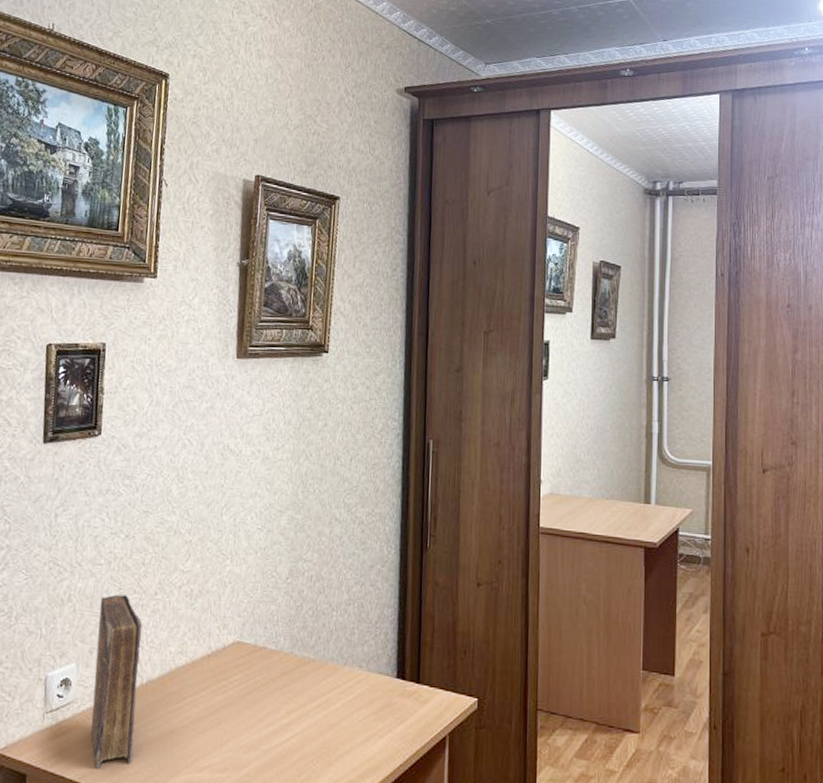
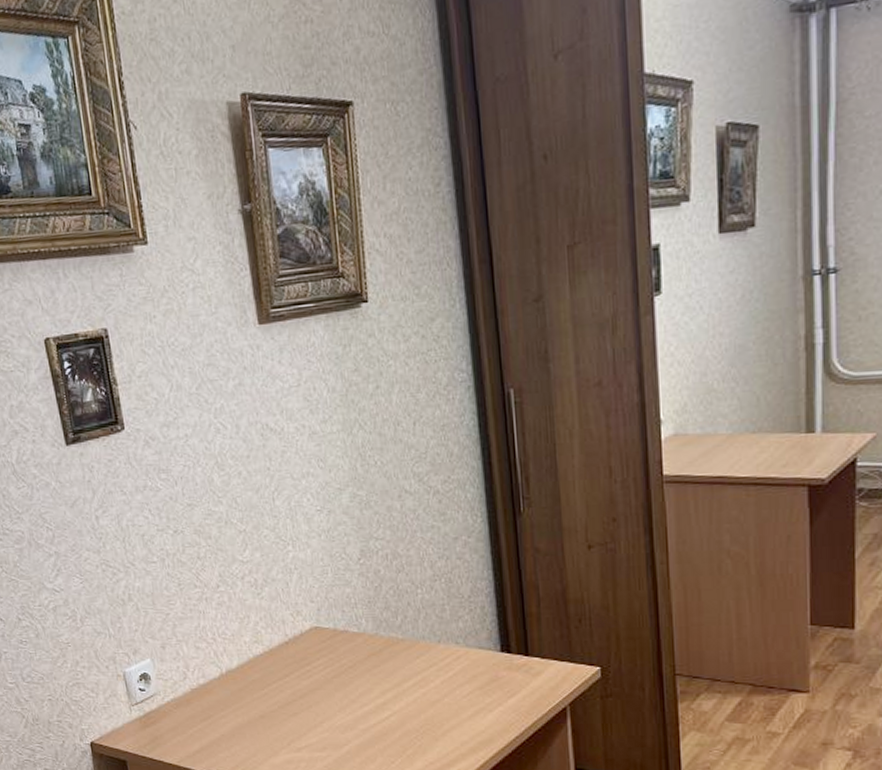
book: present [91,594,143,770] -> none [161,590,227,754]

